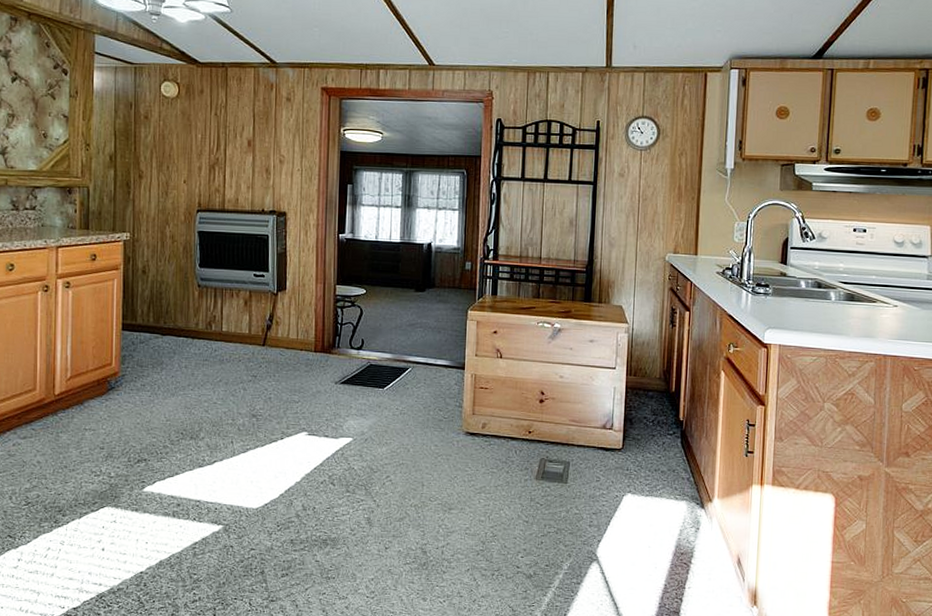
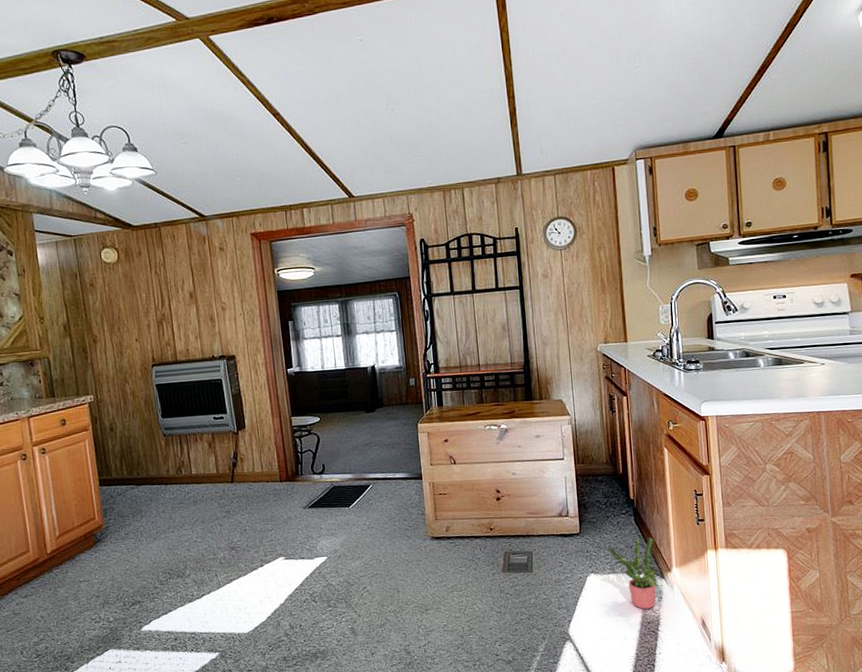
potted plant: none [650,462,699,539] -> present [608,537,658,609]

